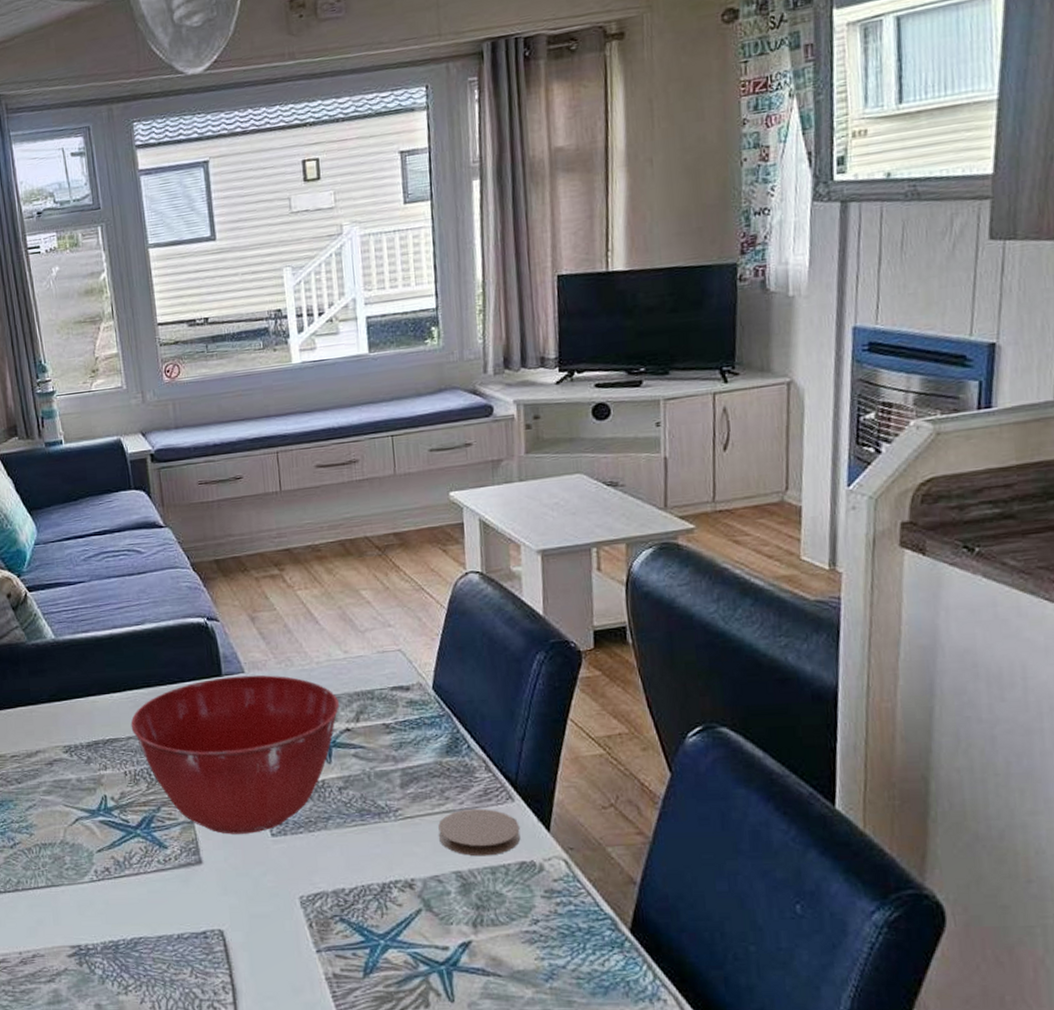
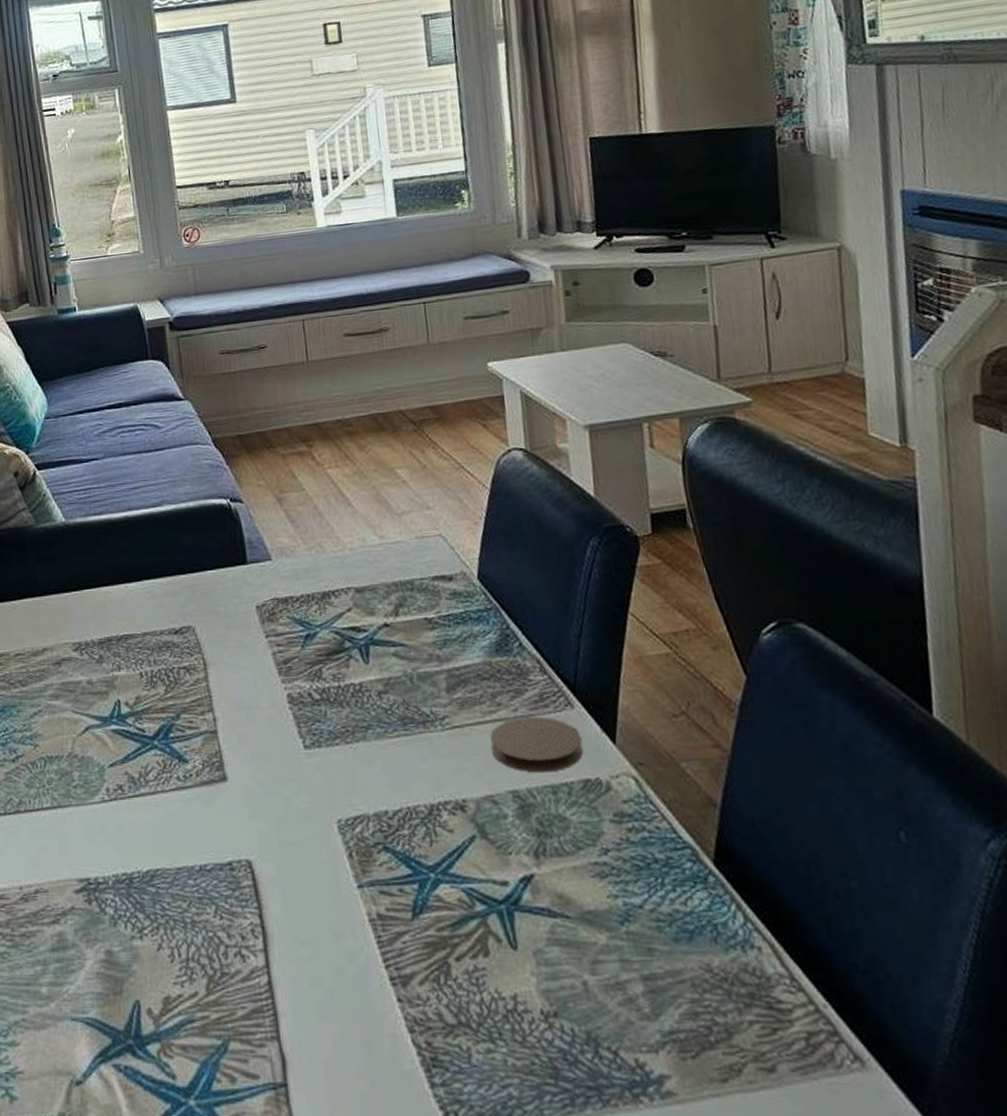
mixing bowl: present [130,675,340,835] -> none [147,562,377,746]

